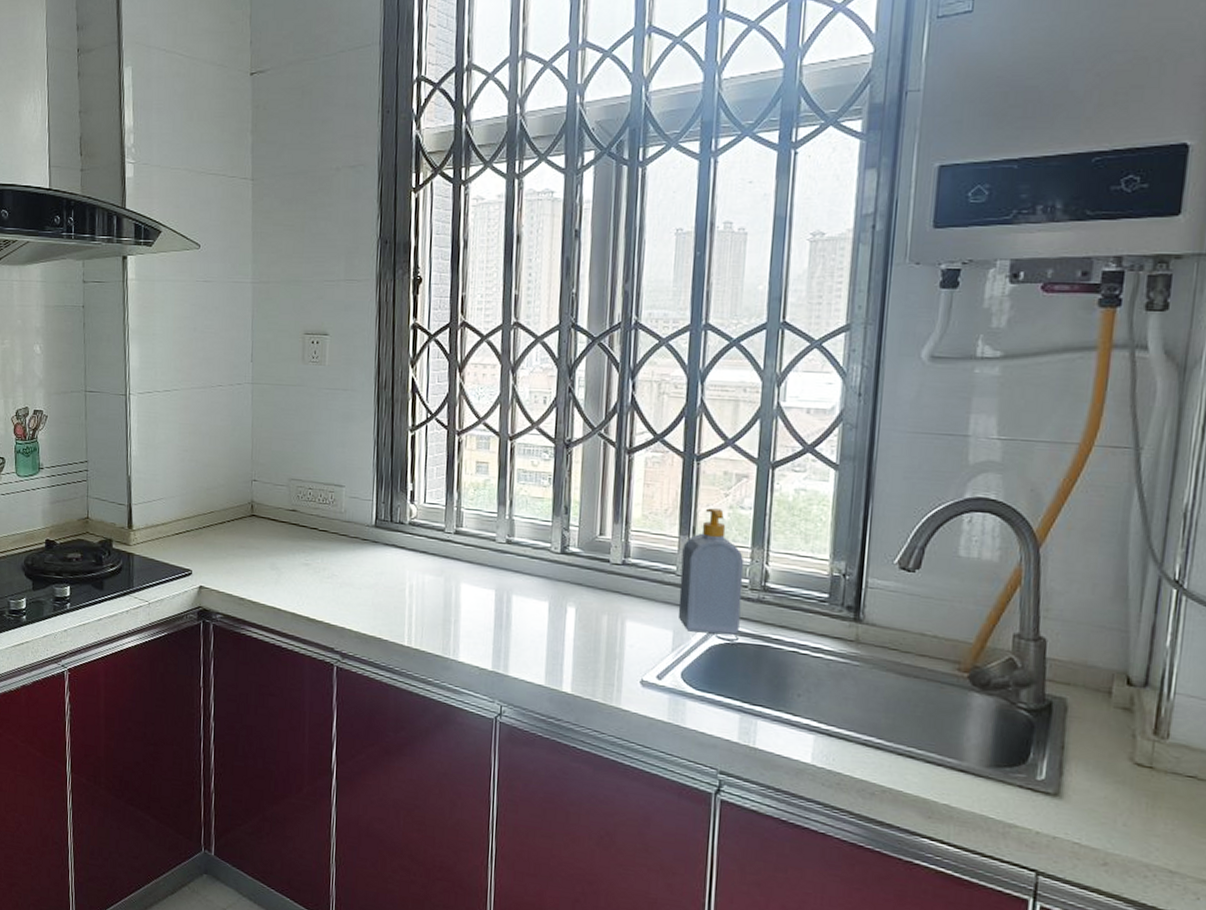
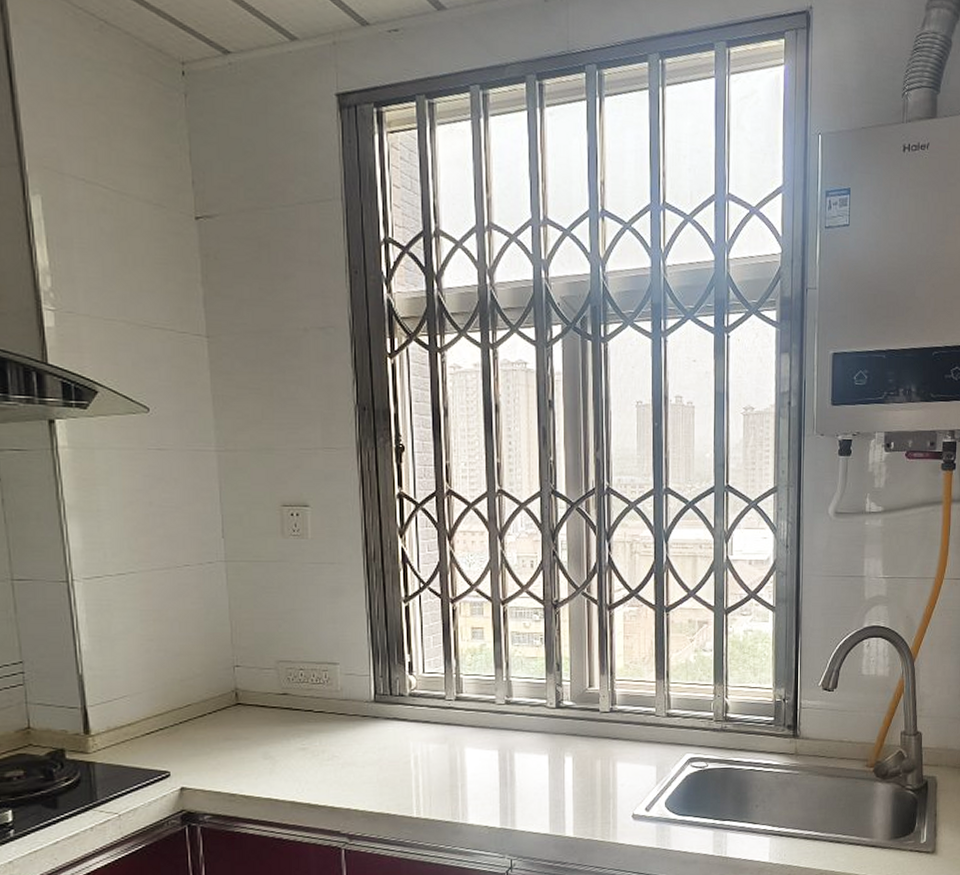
soap bottle: present [678,508,745,635] -> none [659,653,709,765]

